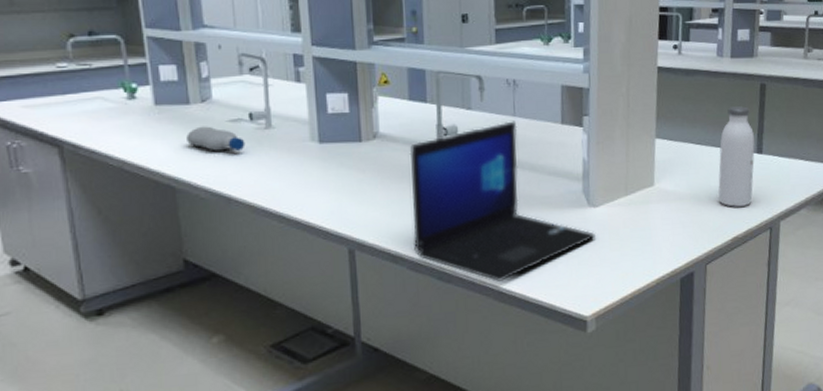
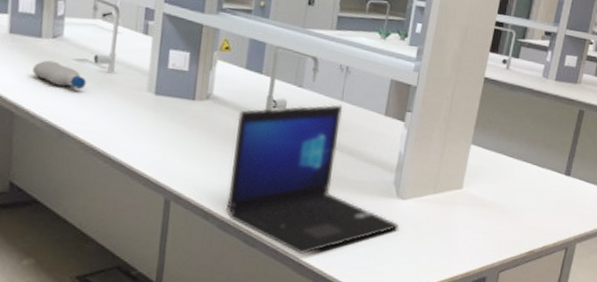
water bottle: present [717,106,755,207] -> none [521,127,565,224]

